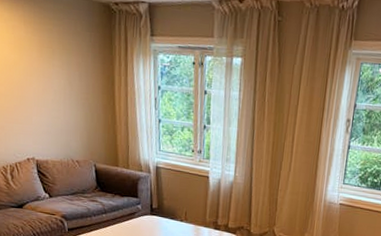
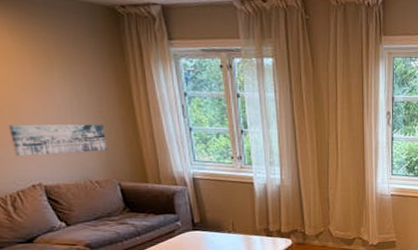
wall art: none [15,104,89,134] -> present [8,124,107,157]

